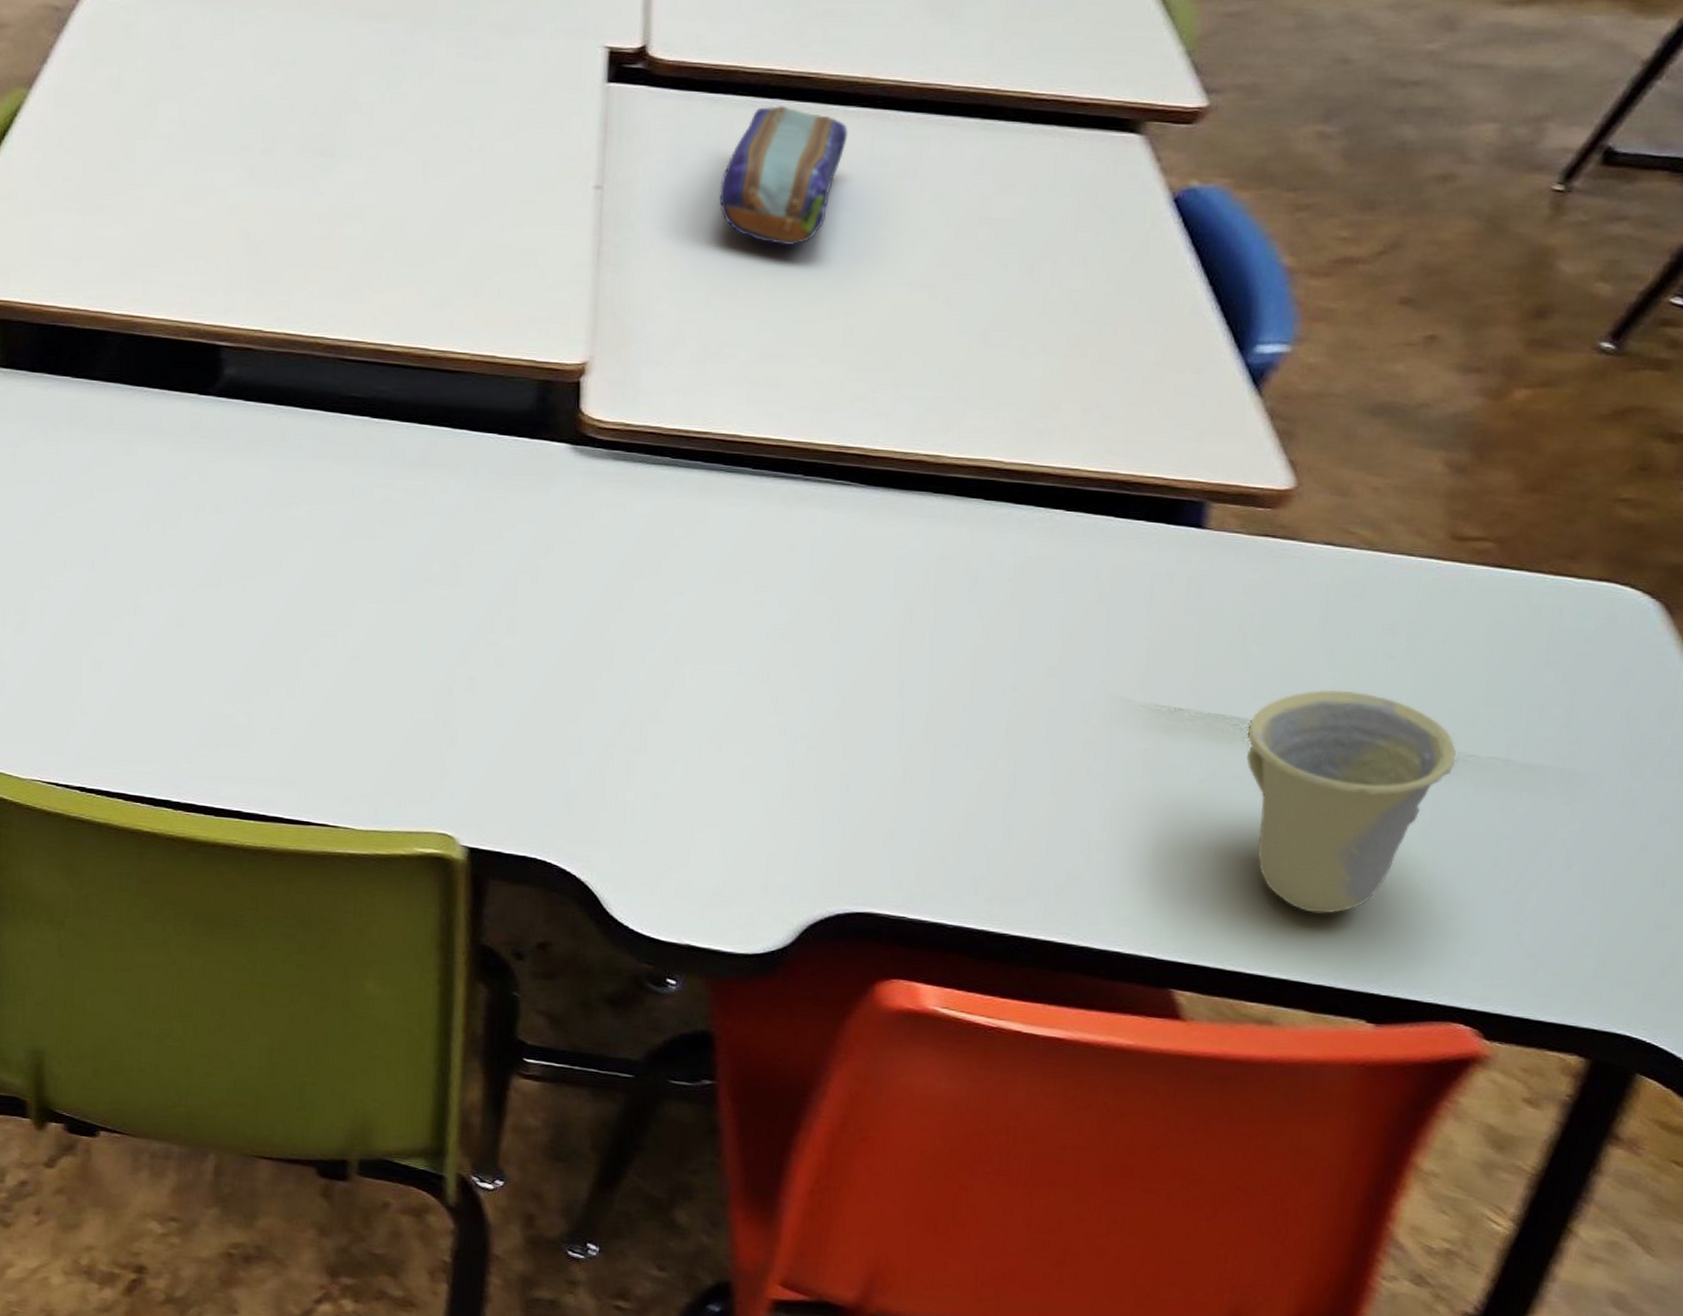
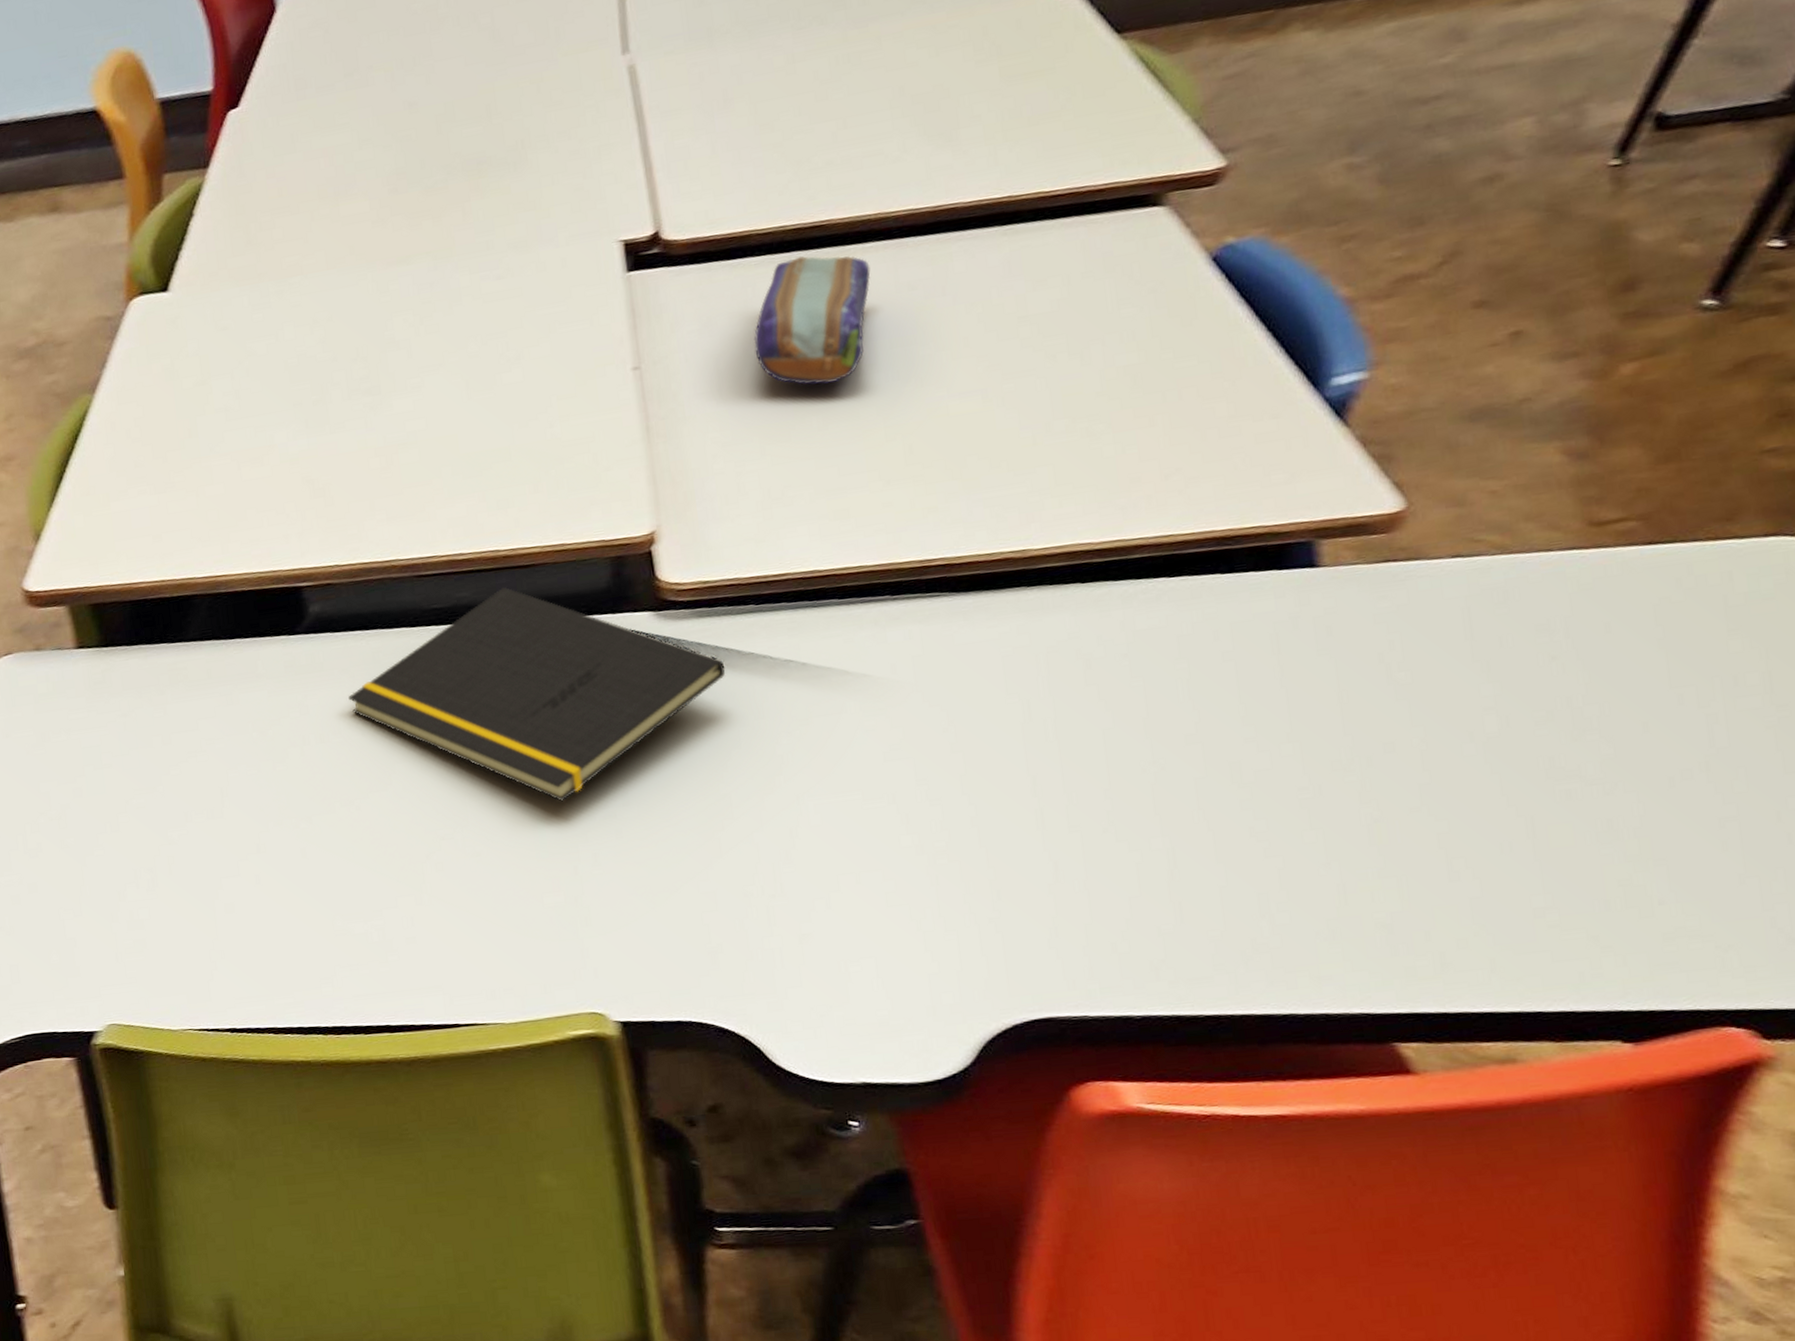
notepad: none [251,389,631,620] -> present [348,587,726,802]
cup: present [1247,689,1456,914] -> none [1413,698,1653,937]

